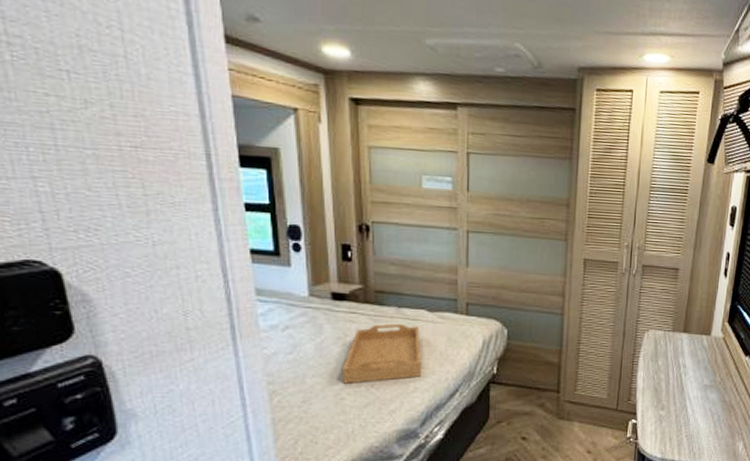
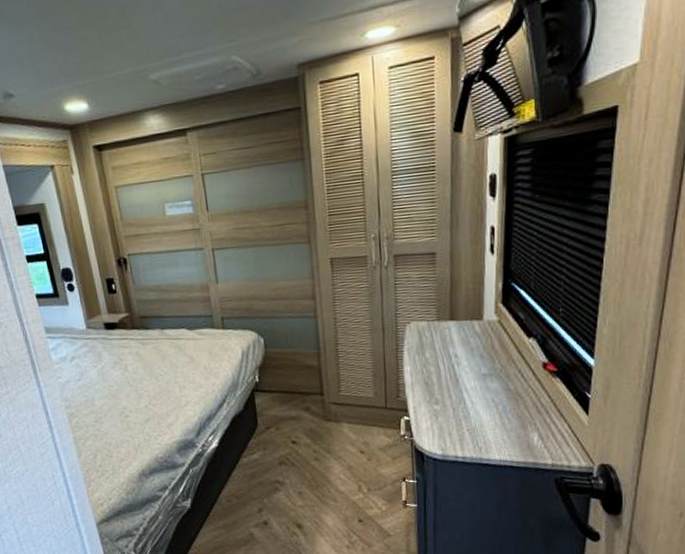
serving tray: present [342,323,422,384] -> none [122,343,191,403]

